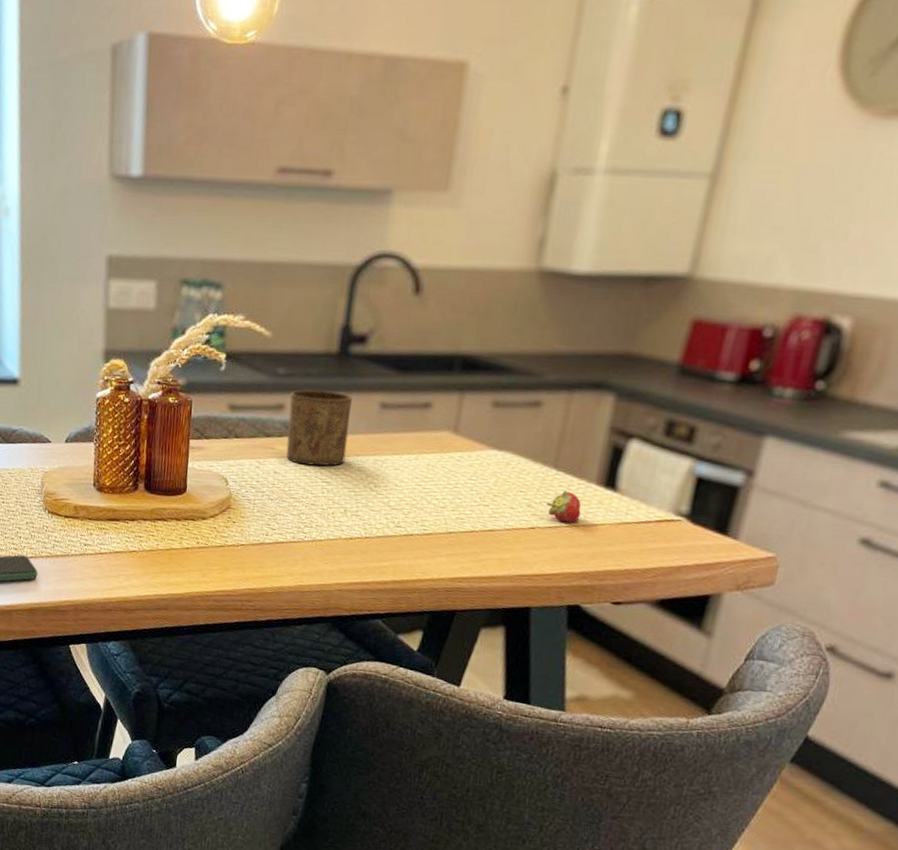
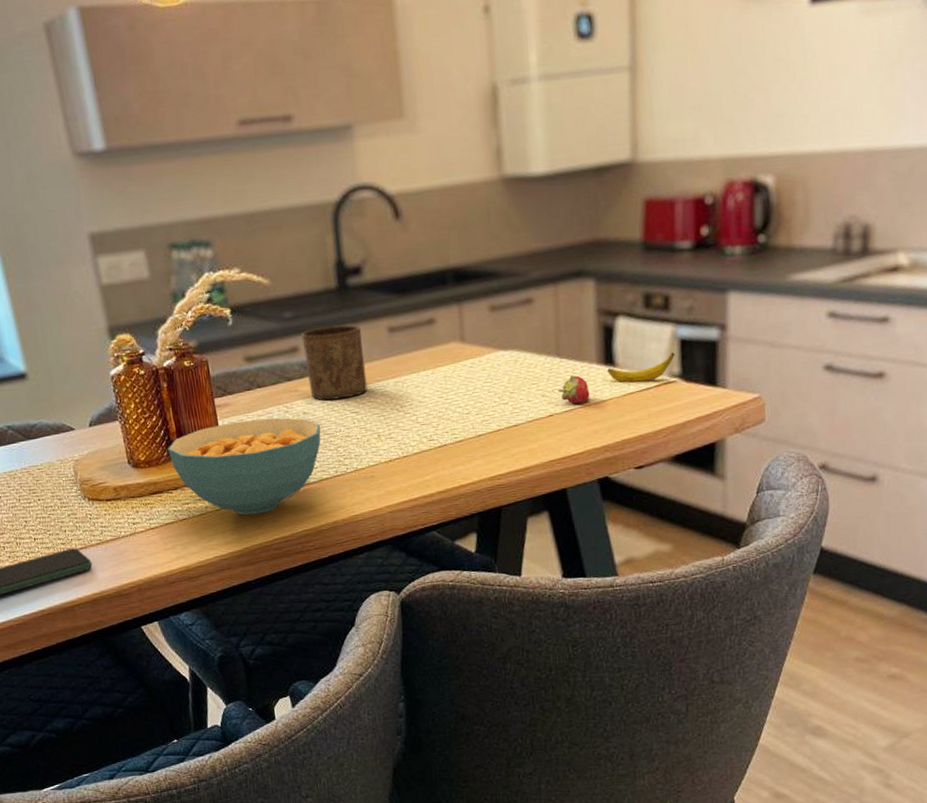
cereal bowl: none [134,466,289,563] -> present [168,417,321,515]
banana: none [606,489,687,515] -> present [607,352,675,383]

